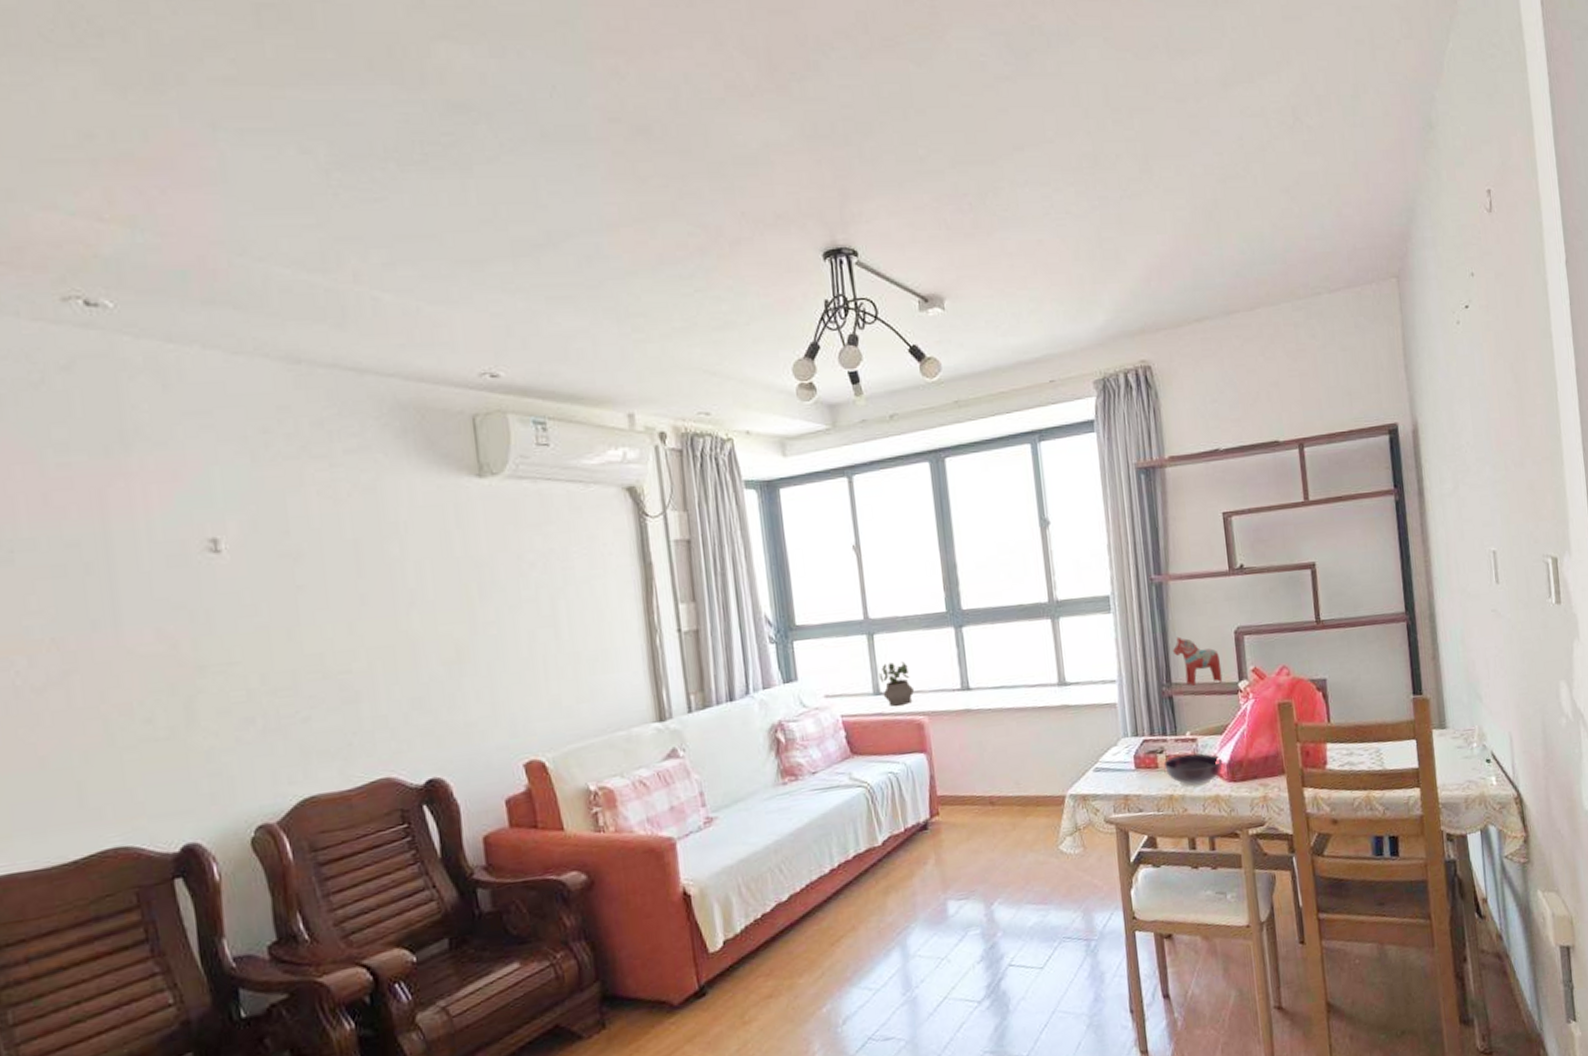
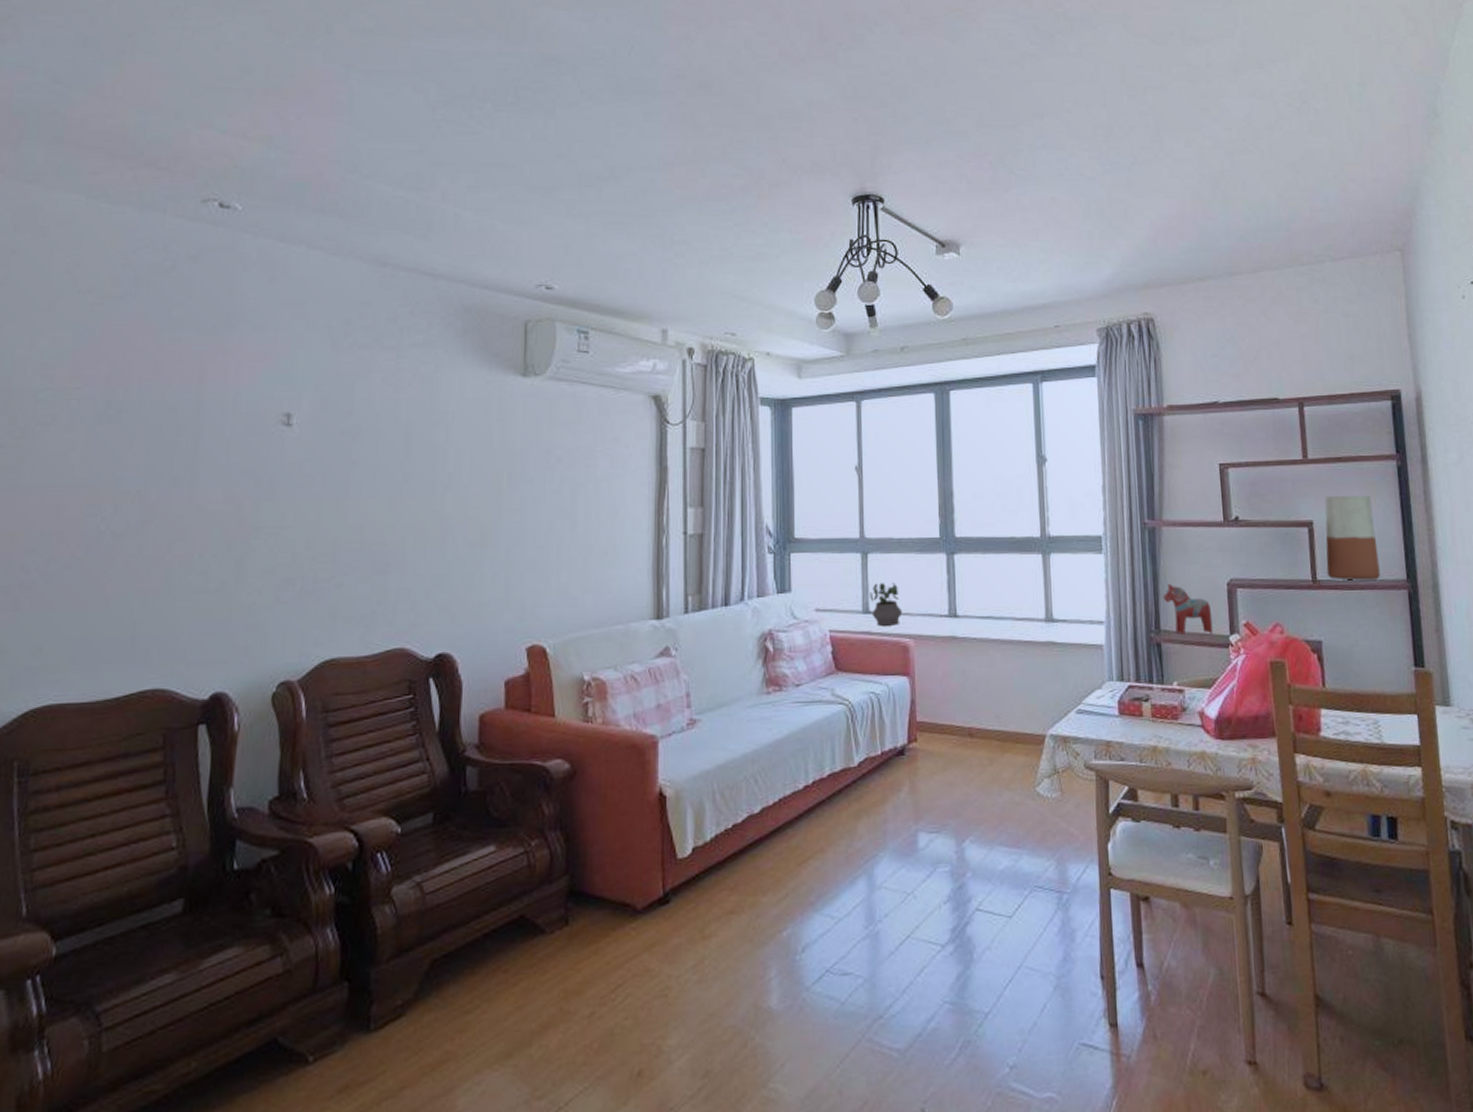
bowl: present [1163,753,1222,787] -> none [1148,705,1210,740]
vase: none [1326,532,1380,619] -> present [1324,495,1380,581]

